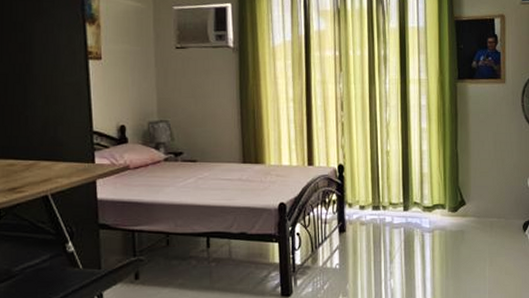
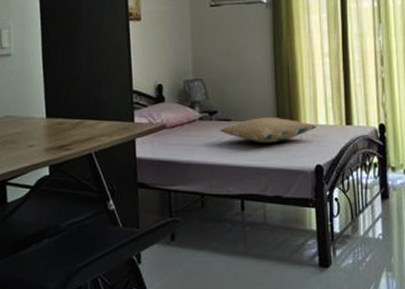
pillow: none [185,158,280,183] -> present [220,117,316,143]

